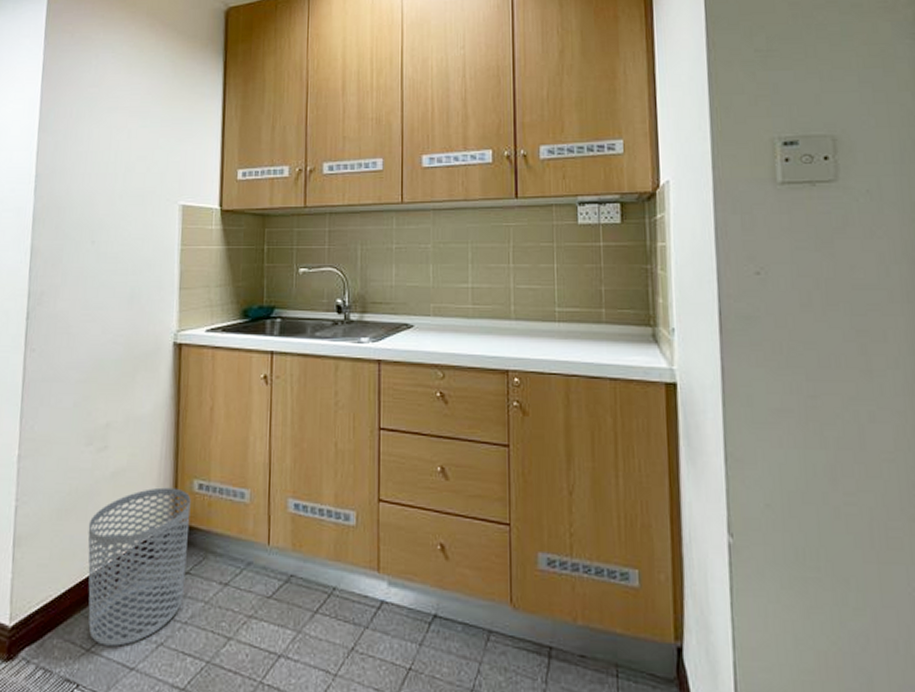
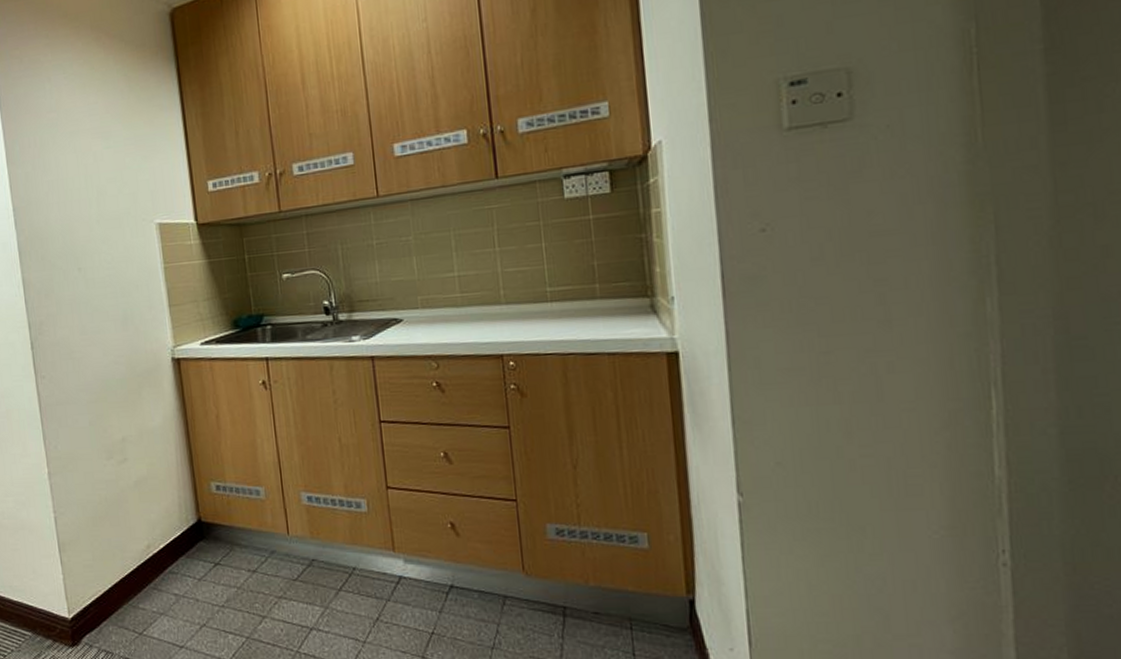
waste bin: present [87,487,191,646] -> none [122,490,217,629]

